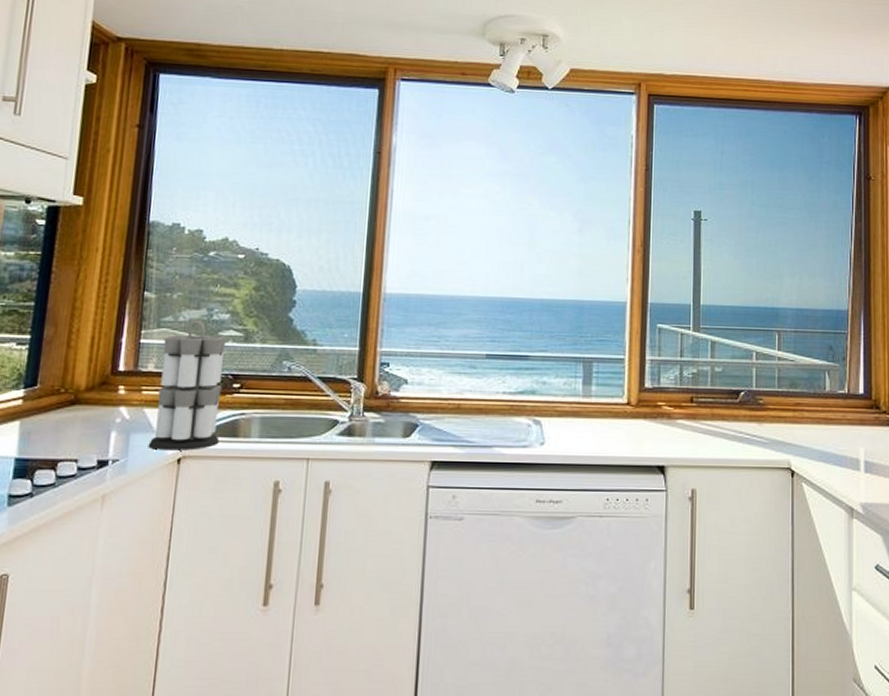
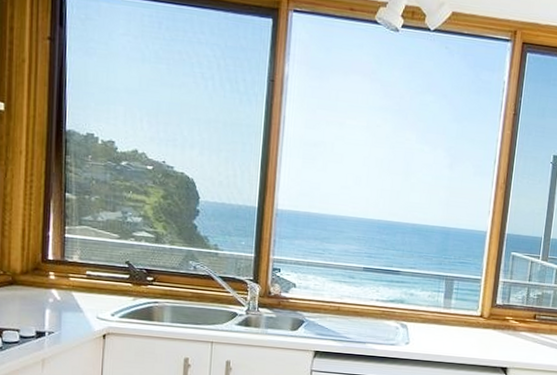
spice rack: present [148,321,226,452] -> none [78,221,140,329]

